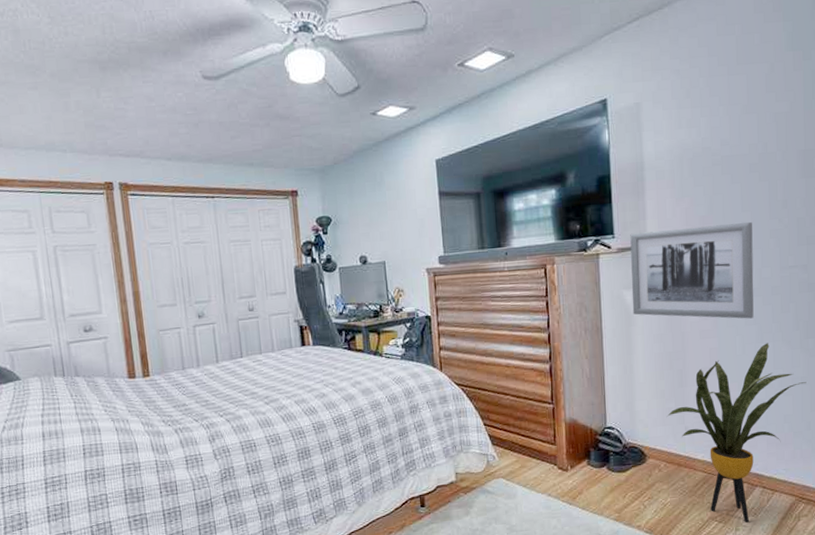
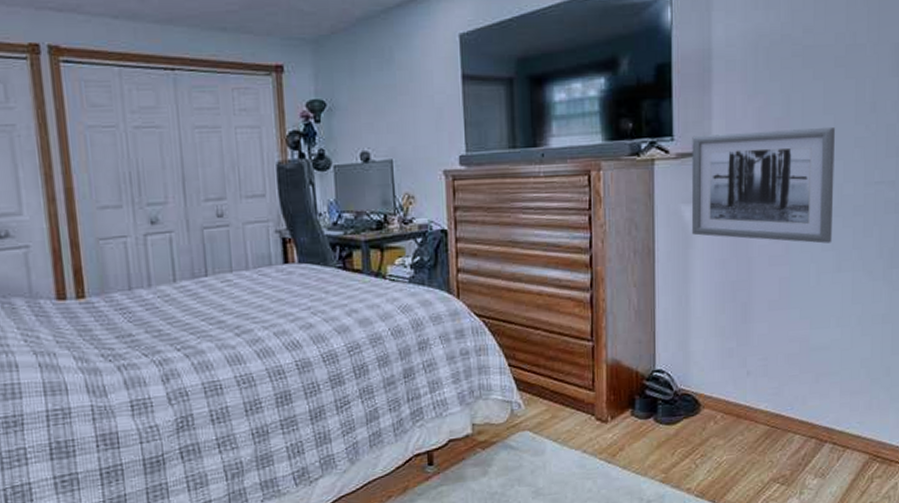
house plant: present [667,343,807,523] -> none [727,272,888,485]

